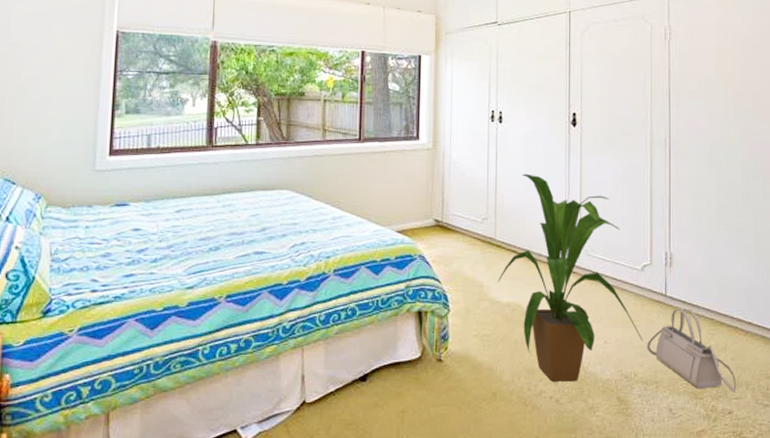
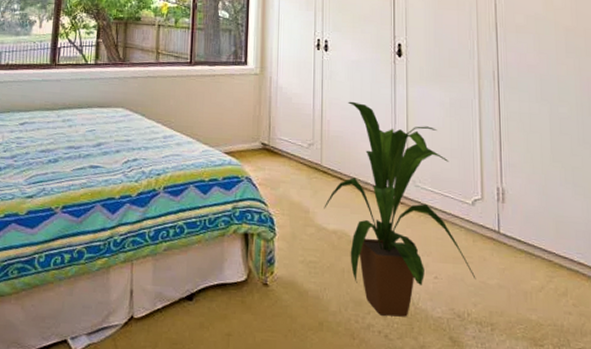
handbag: present [647,308,737,393] -> none [480,247,581,343]

